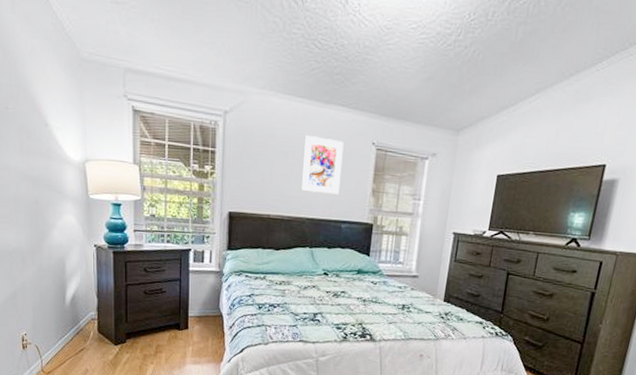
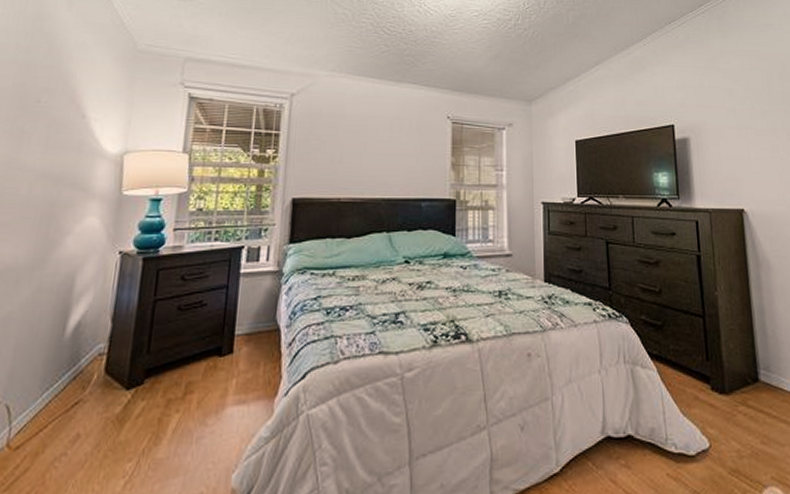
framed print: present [300,135,344,195] -> none [374,113,418,171]

